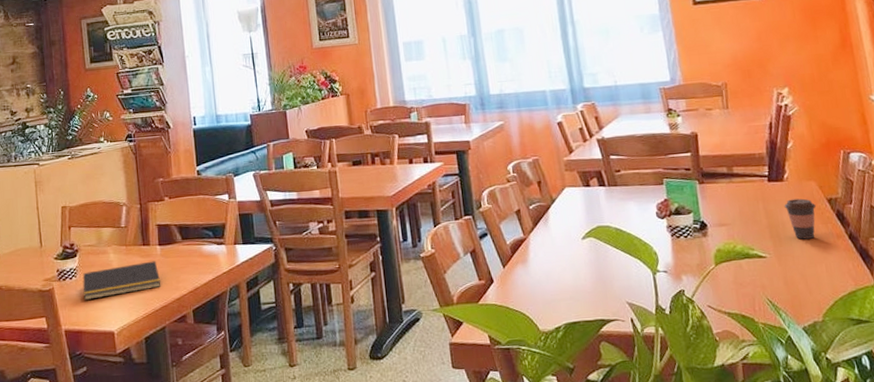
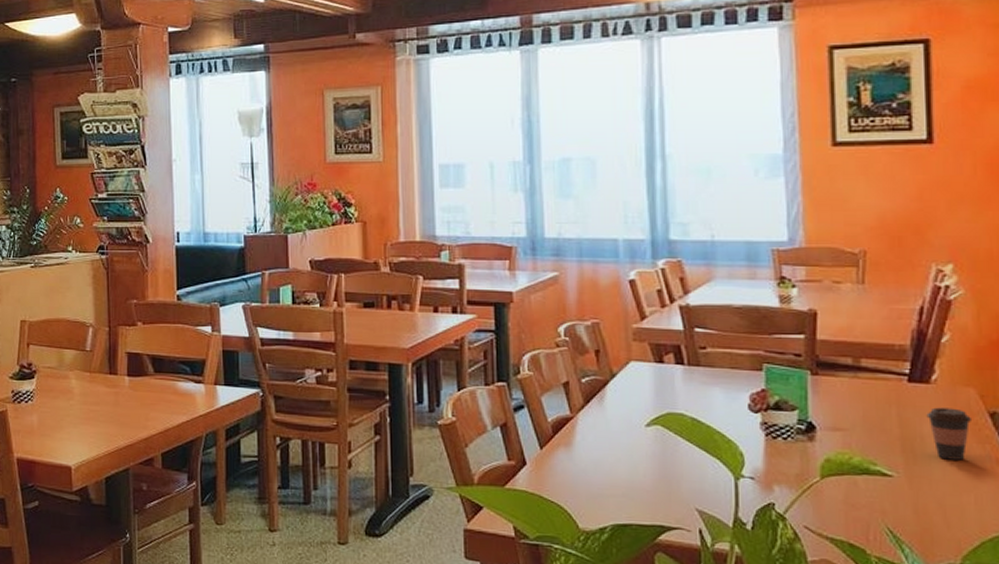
notepad: present [82,261,160,301] -> none [39,393,126,429]

